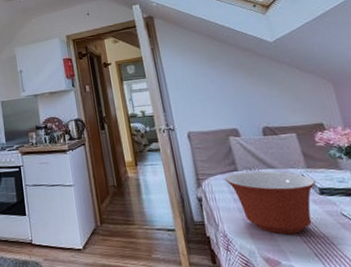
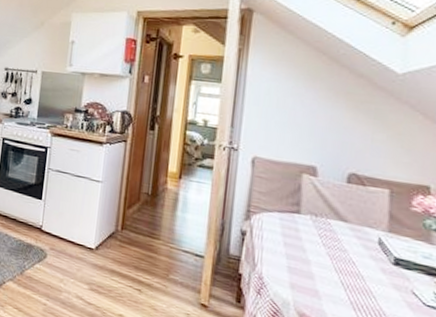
mixing bowl: present [225,171,316,235] -> none [282,215,393,299]

